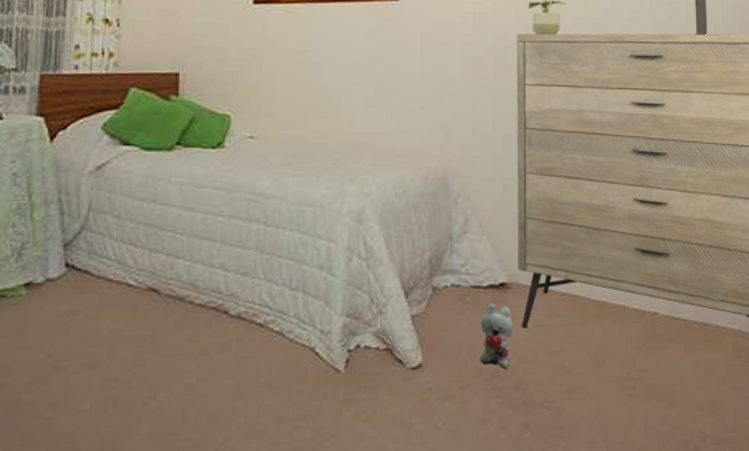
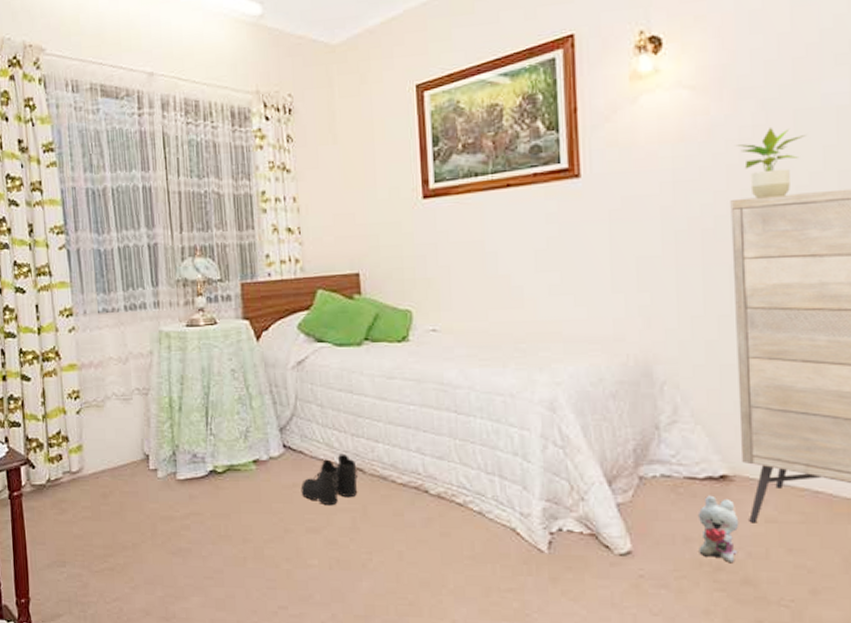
boots: none [80,272,152,335] -> present [300,453,359,506]

